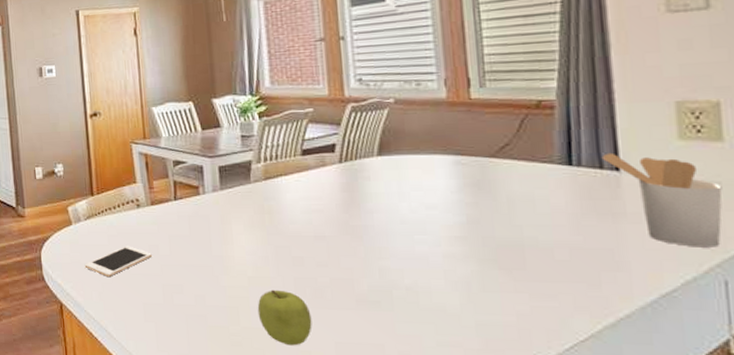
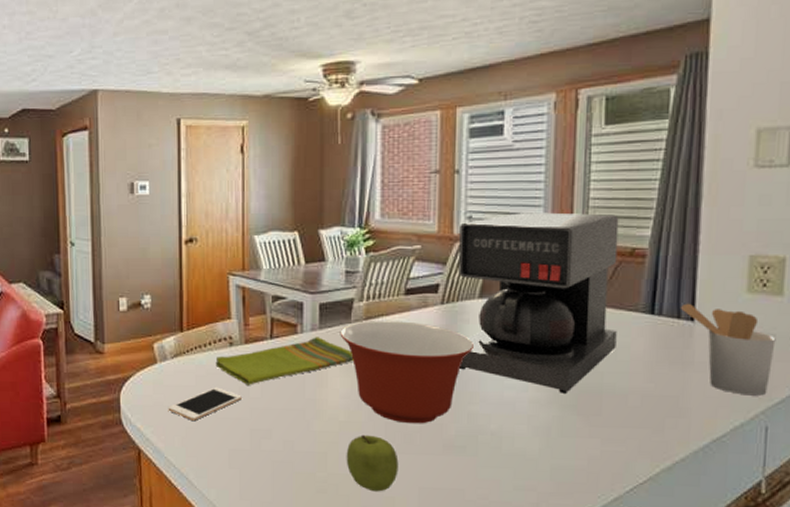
dish towel: none [125,197,257,243] -> present [215,337,354,385]
mixing bowl: none [241,180,379,279] -> present [340,321,475,424]
coffee maker: none [350,69,533,249] -> present [459,212,619,395]

